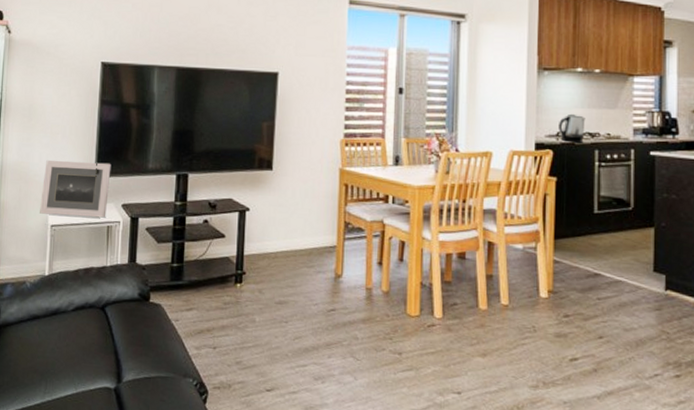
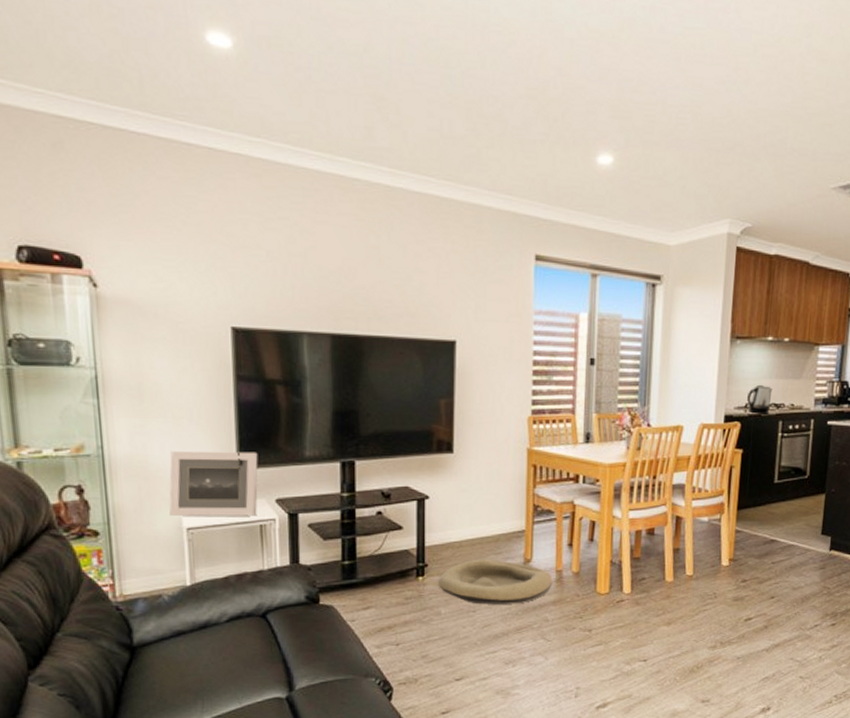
dog bed: none [254,270,363,319] -> present [439,559,553,605]

